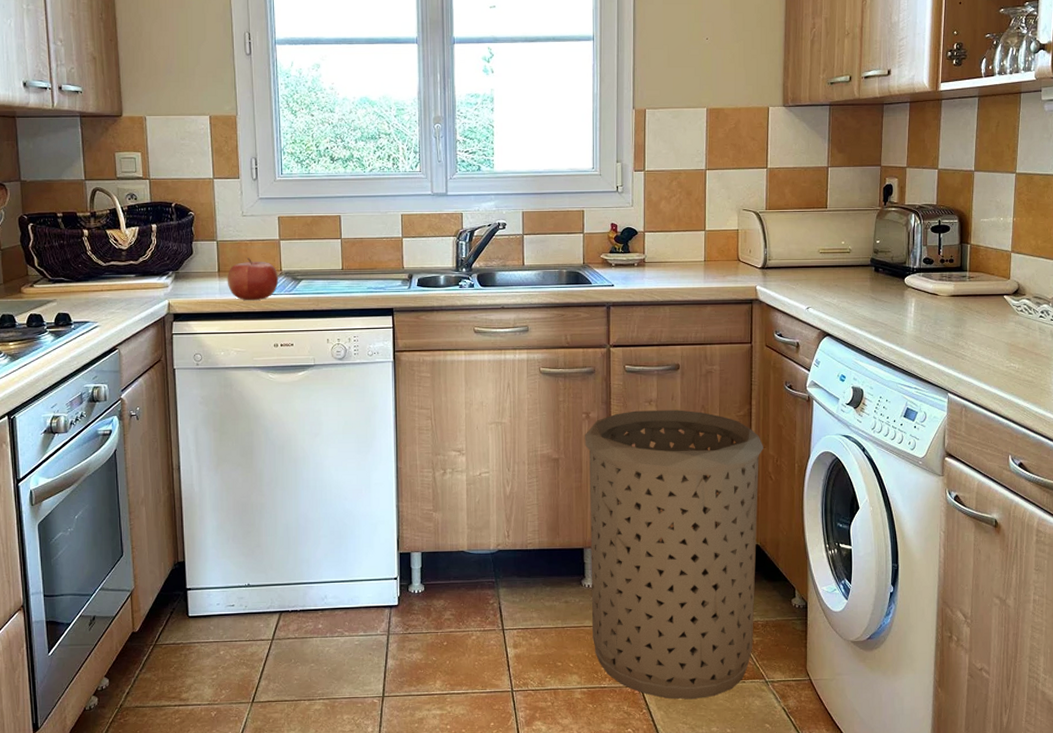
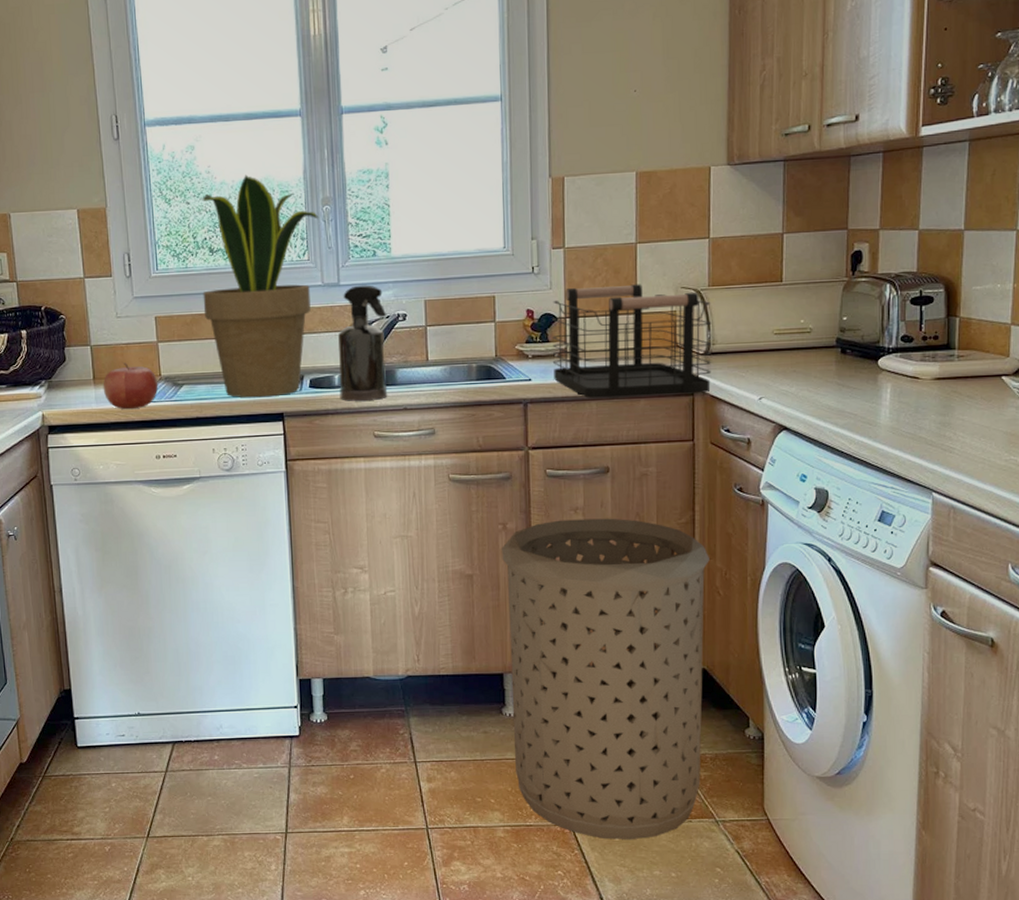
potted plant: none [323,92,431,294] -> present [202,174,319,398]
spray bottle: none [444,196,489,299] -> present [337,285,388,401]
dish rack: none [632,205,768,304] -> present [552,284,712,399]

